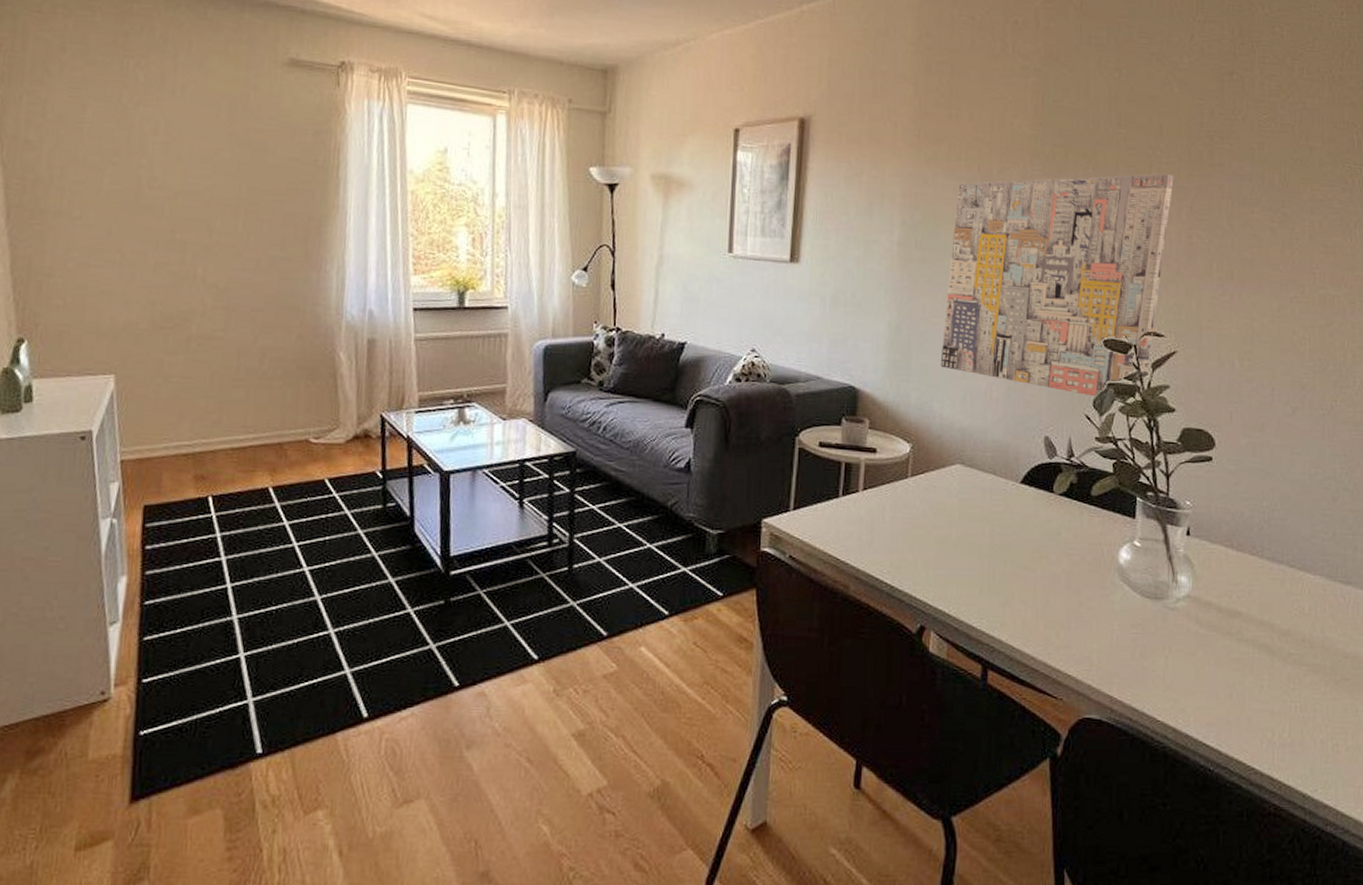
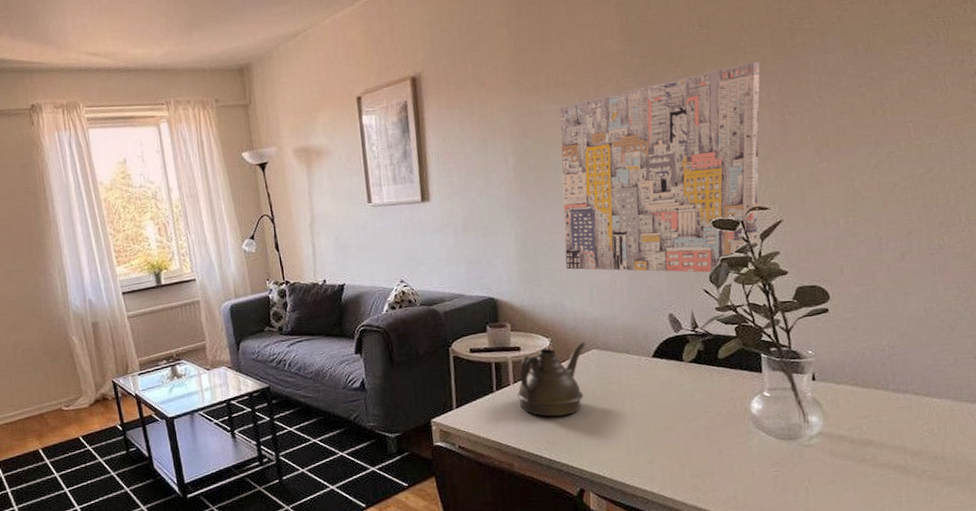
teapot: none [865,454,950,537] -> present [517,342,586,417]

